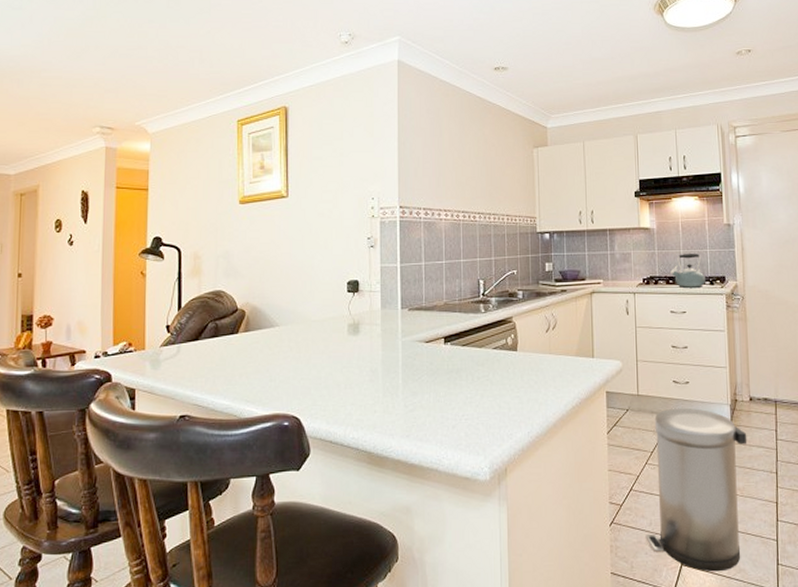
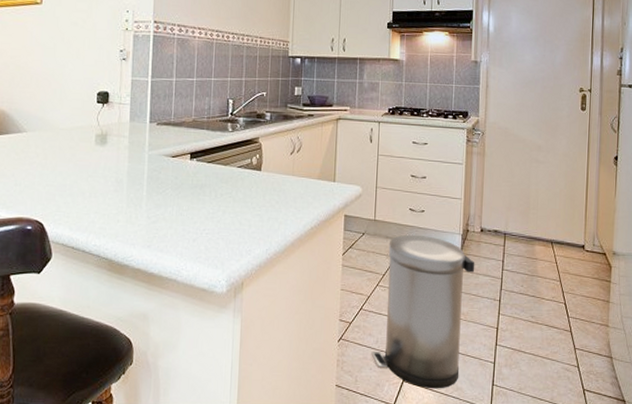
kettle: present [670,254,706,288] -> none [416,87,450,121]

